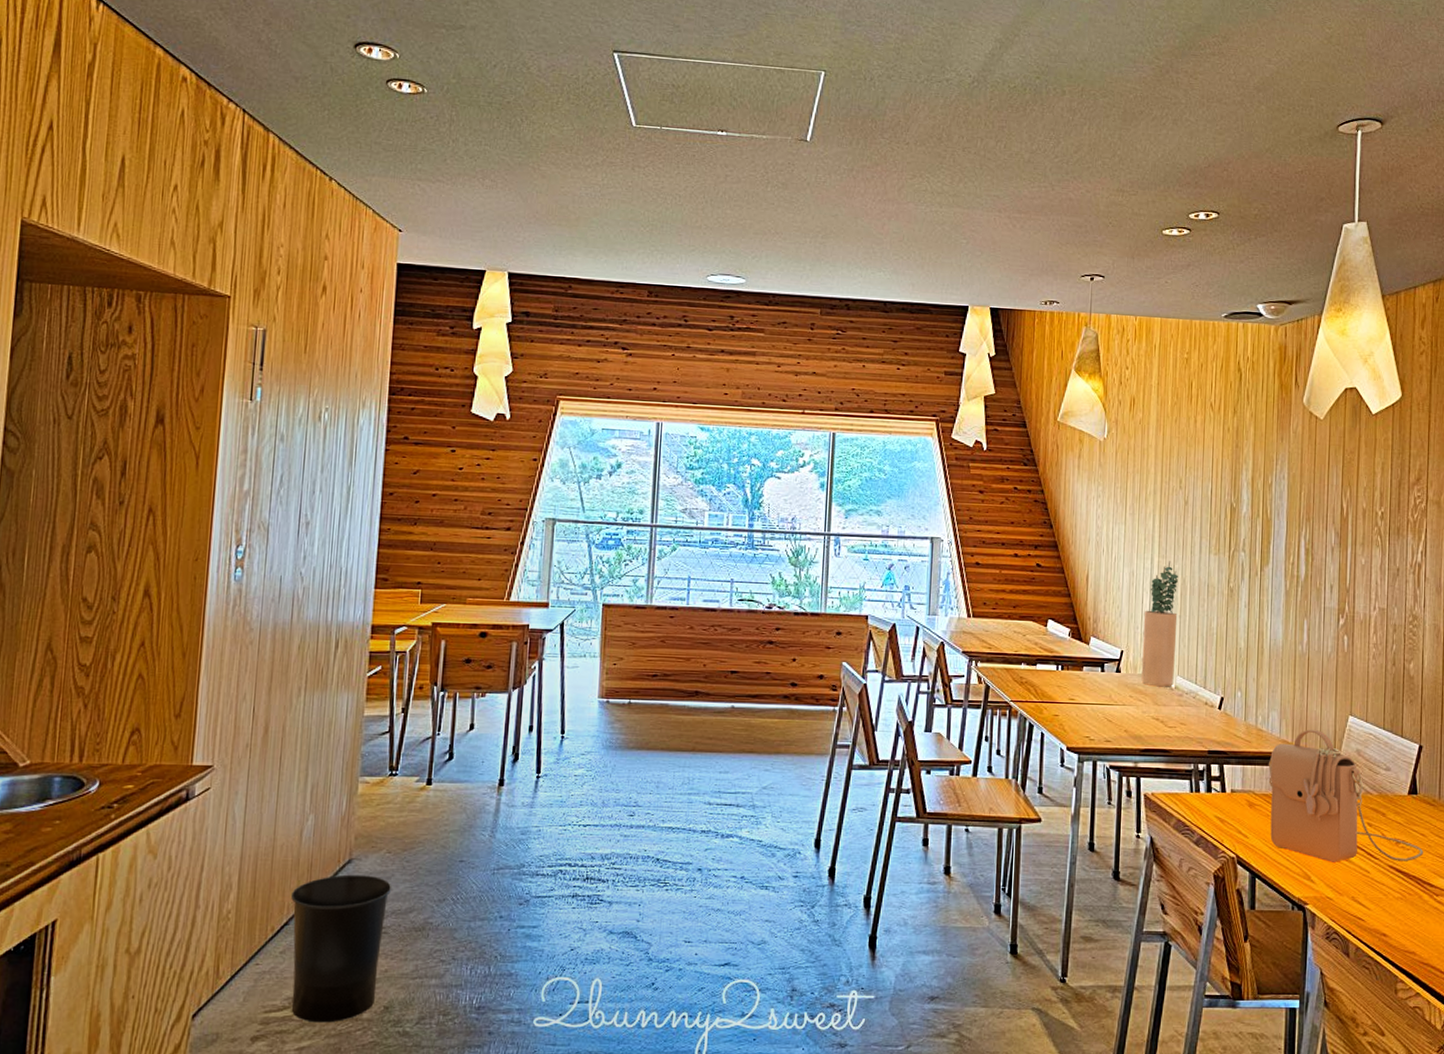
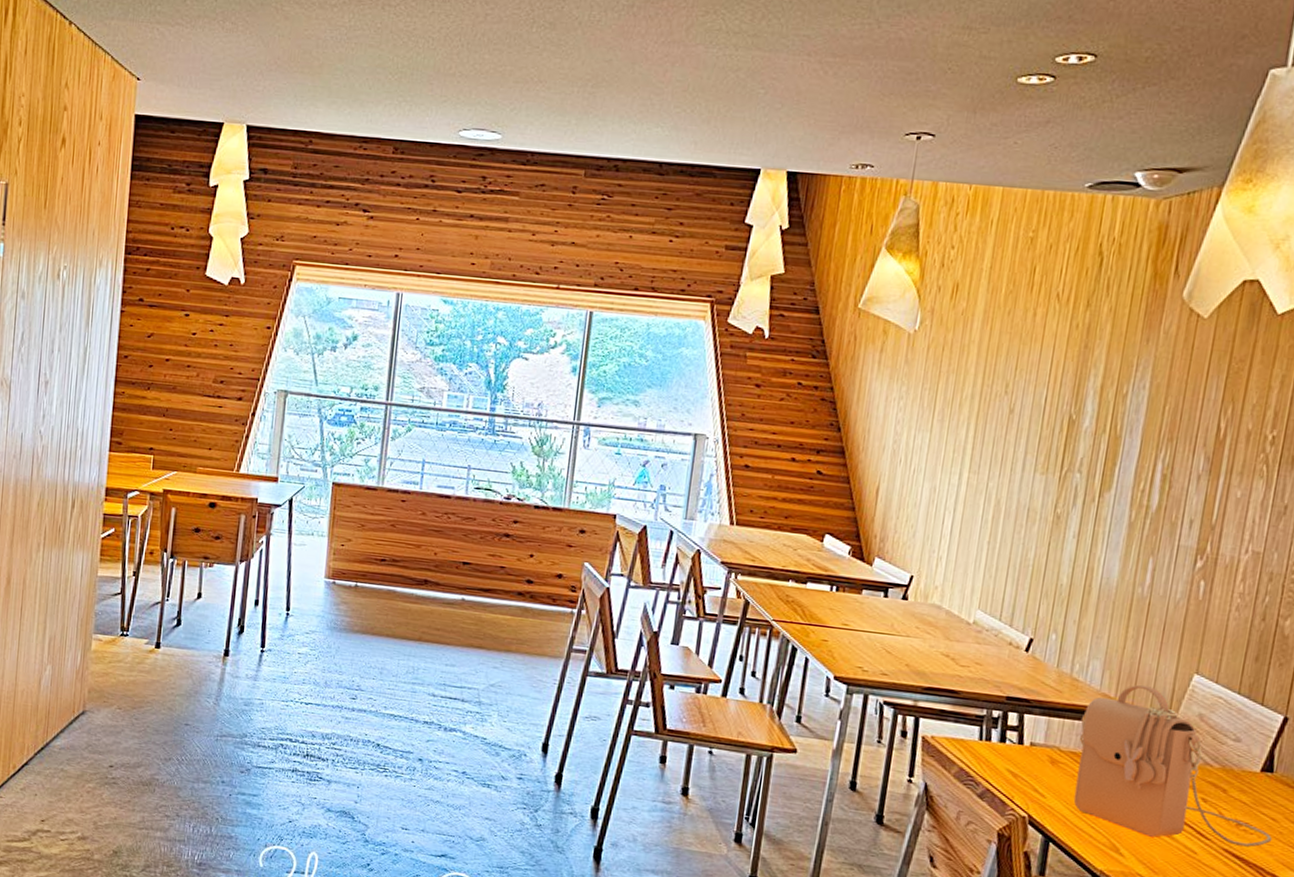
waste bin: present [291,874,392,1023] -> none [30,724,122,859]
vase: present [1141,561,1179,687] -> none [932,478,993,622]

